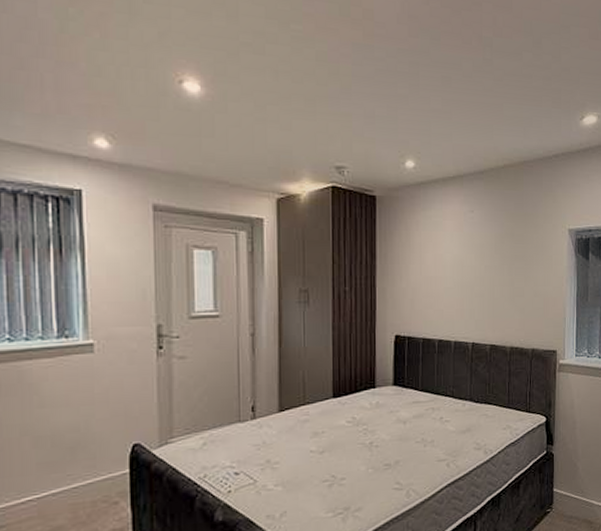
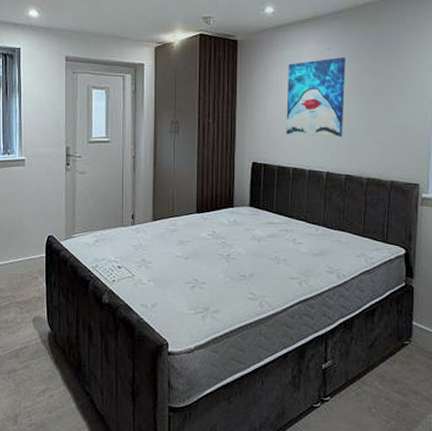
wall art: none [430,220,488,306] -> present [286,57,345,138]

